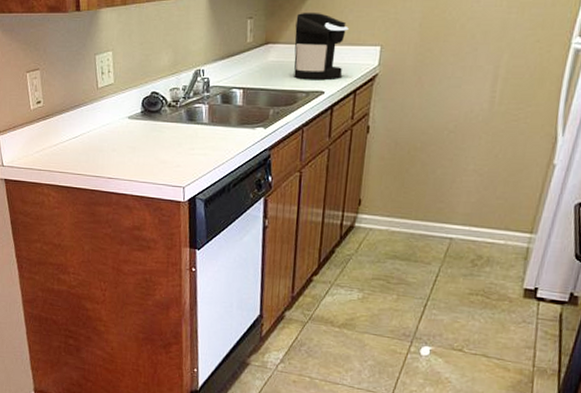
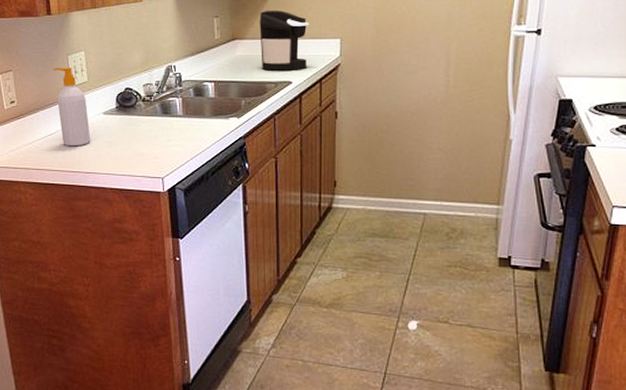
soap bottle: none [79,67,115,151] -> present [52,67,91,147]

